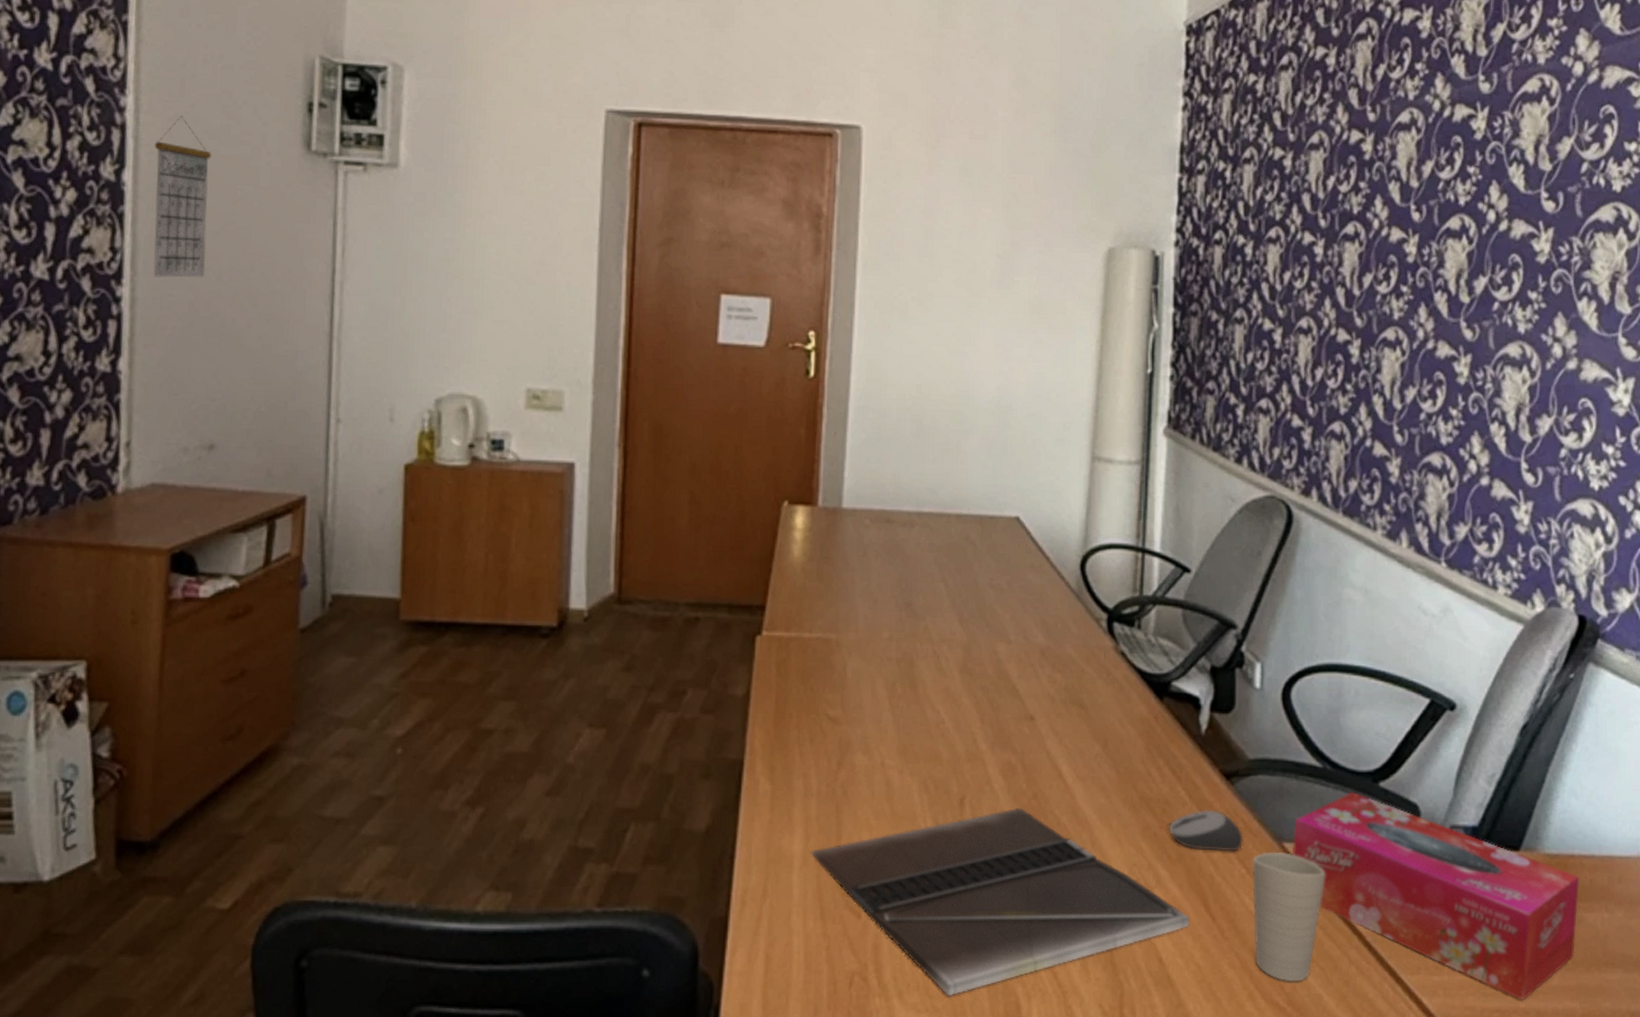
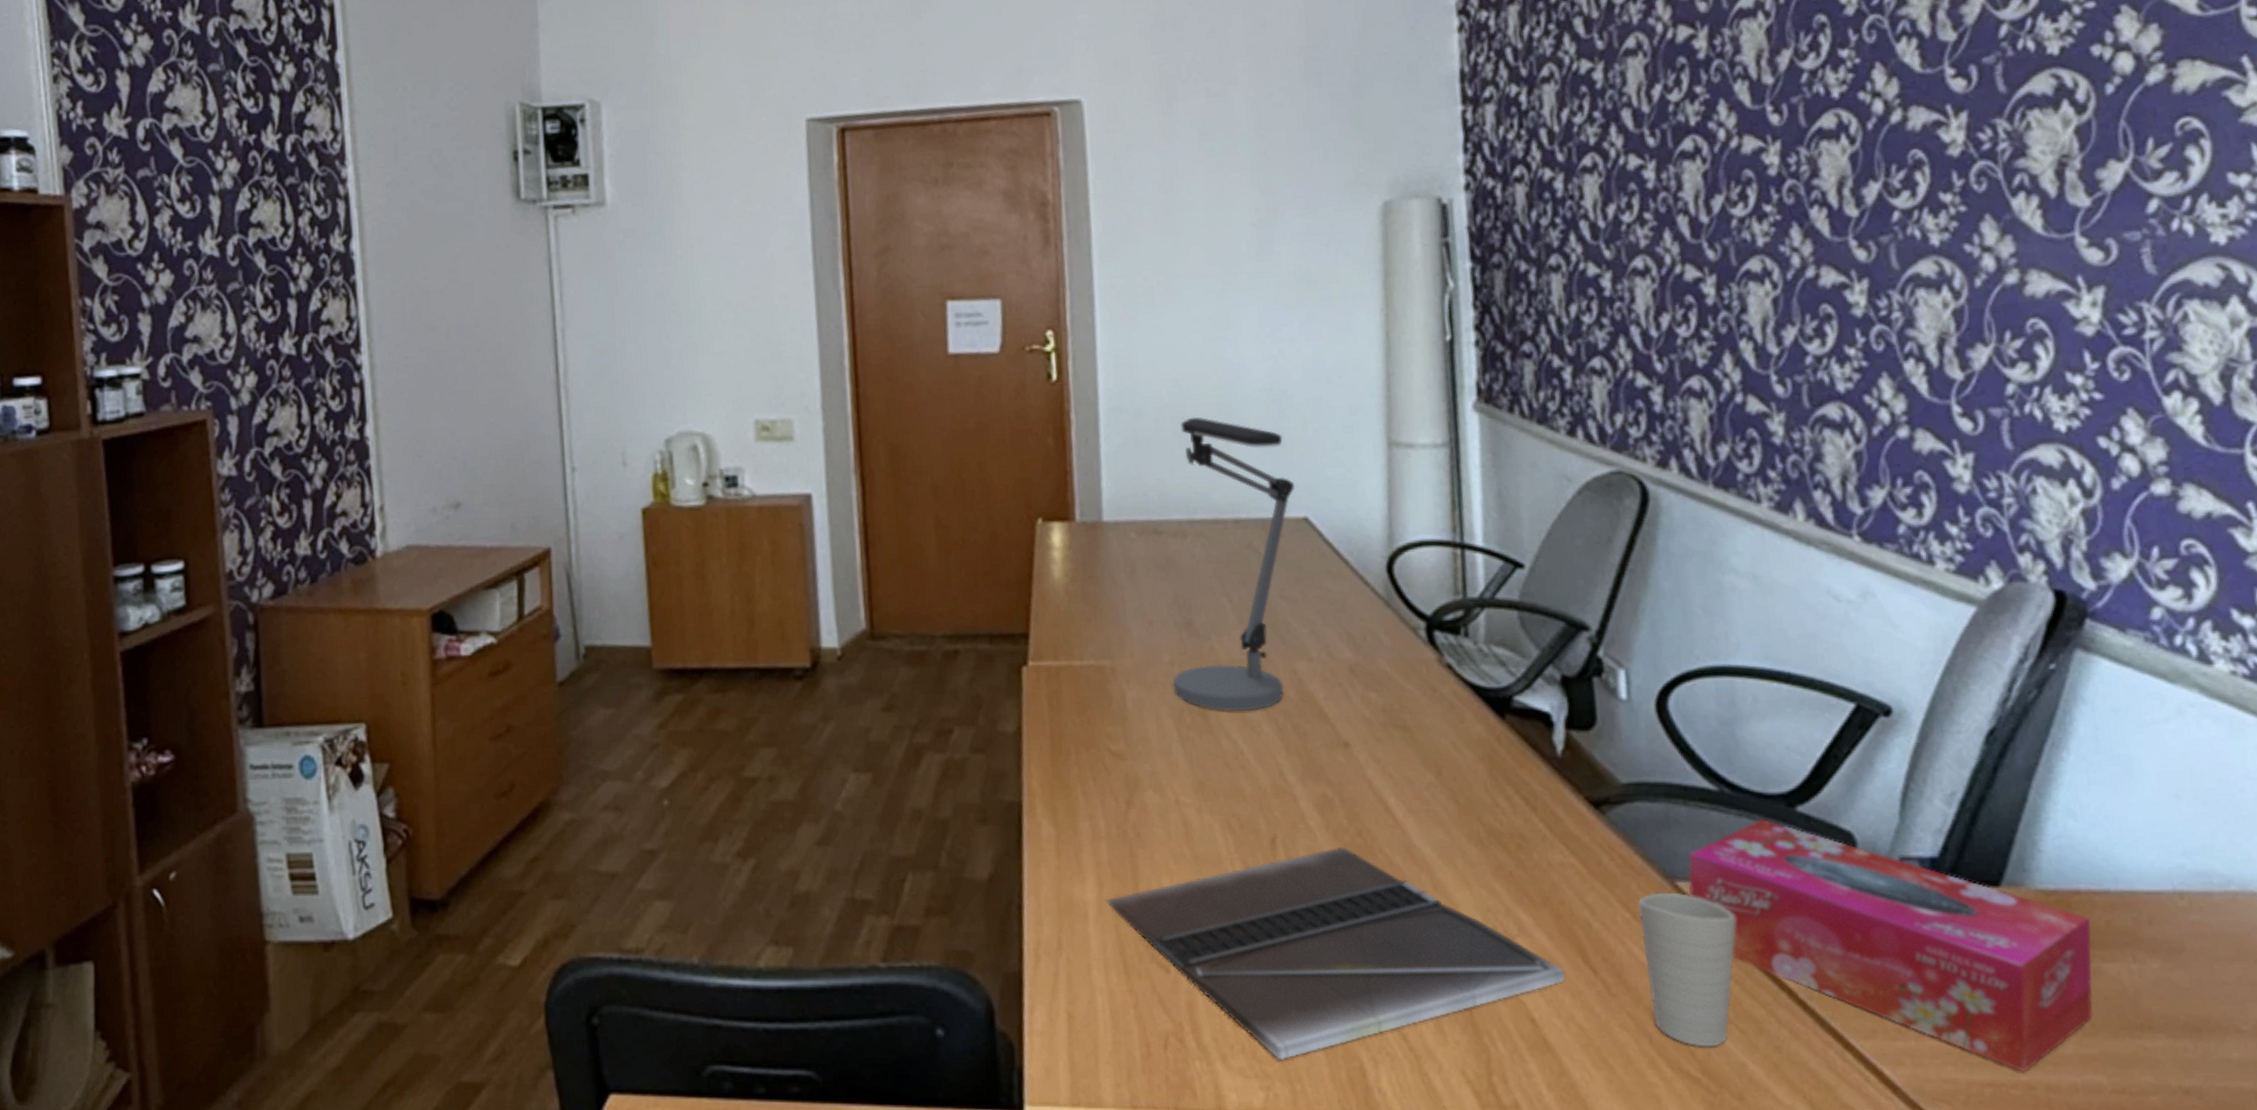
calendar: present [153,115,212,278] -> none [376,179,434,342]
desk lamp: none [890,421,1010,686] -> present [1173,417,1294,713]
computer mouse: present [1168,809,1243,852] -> none [1526,844,1624,894]

